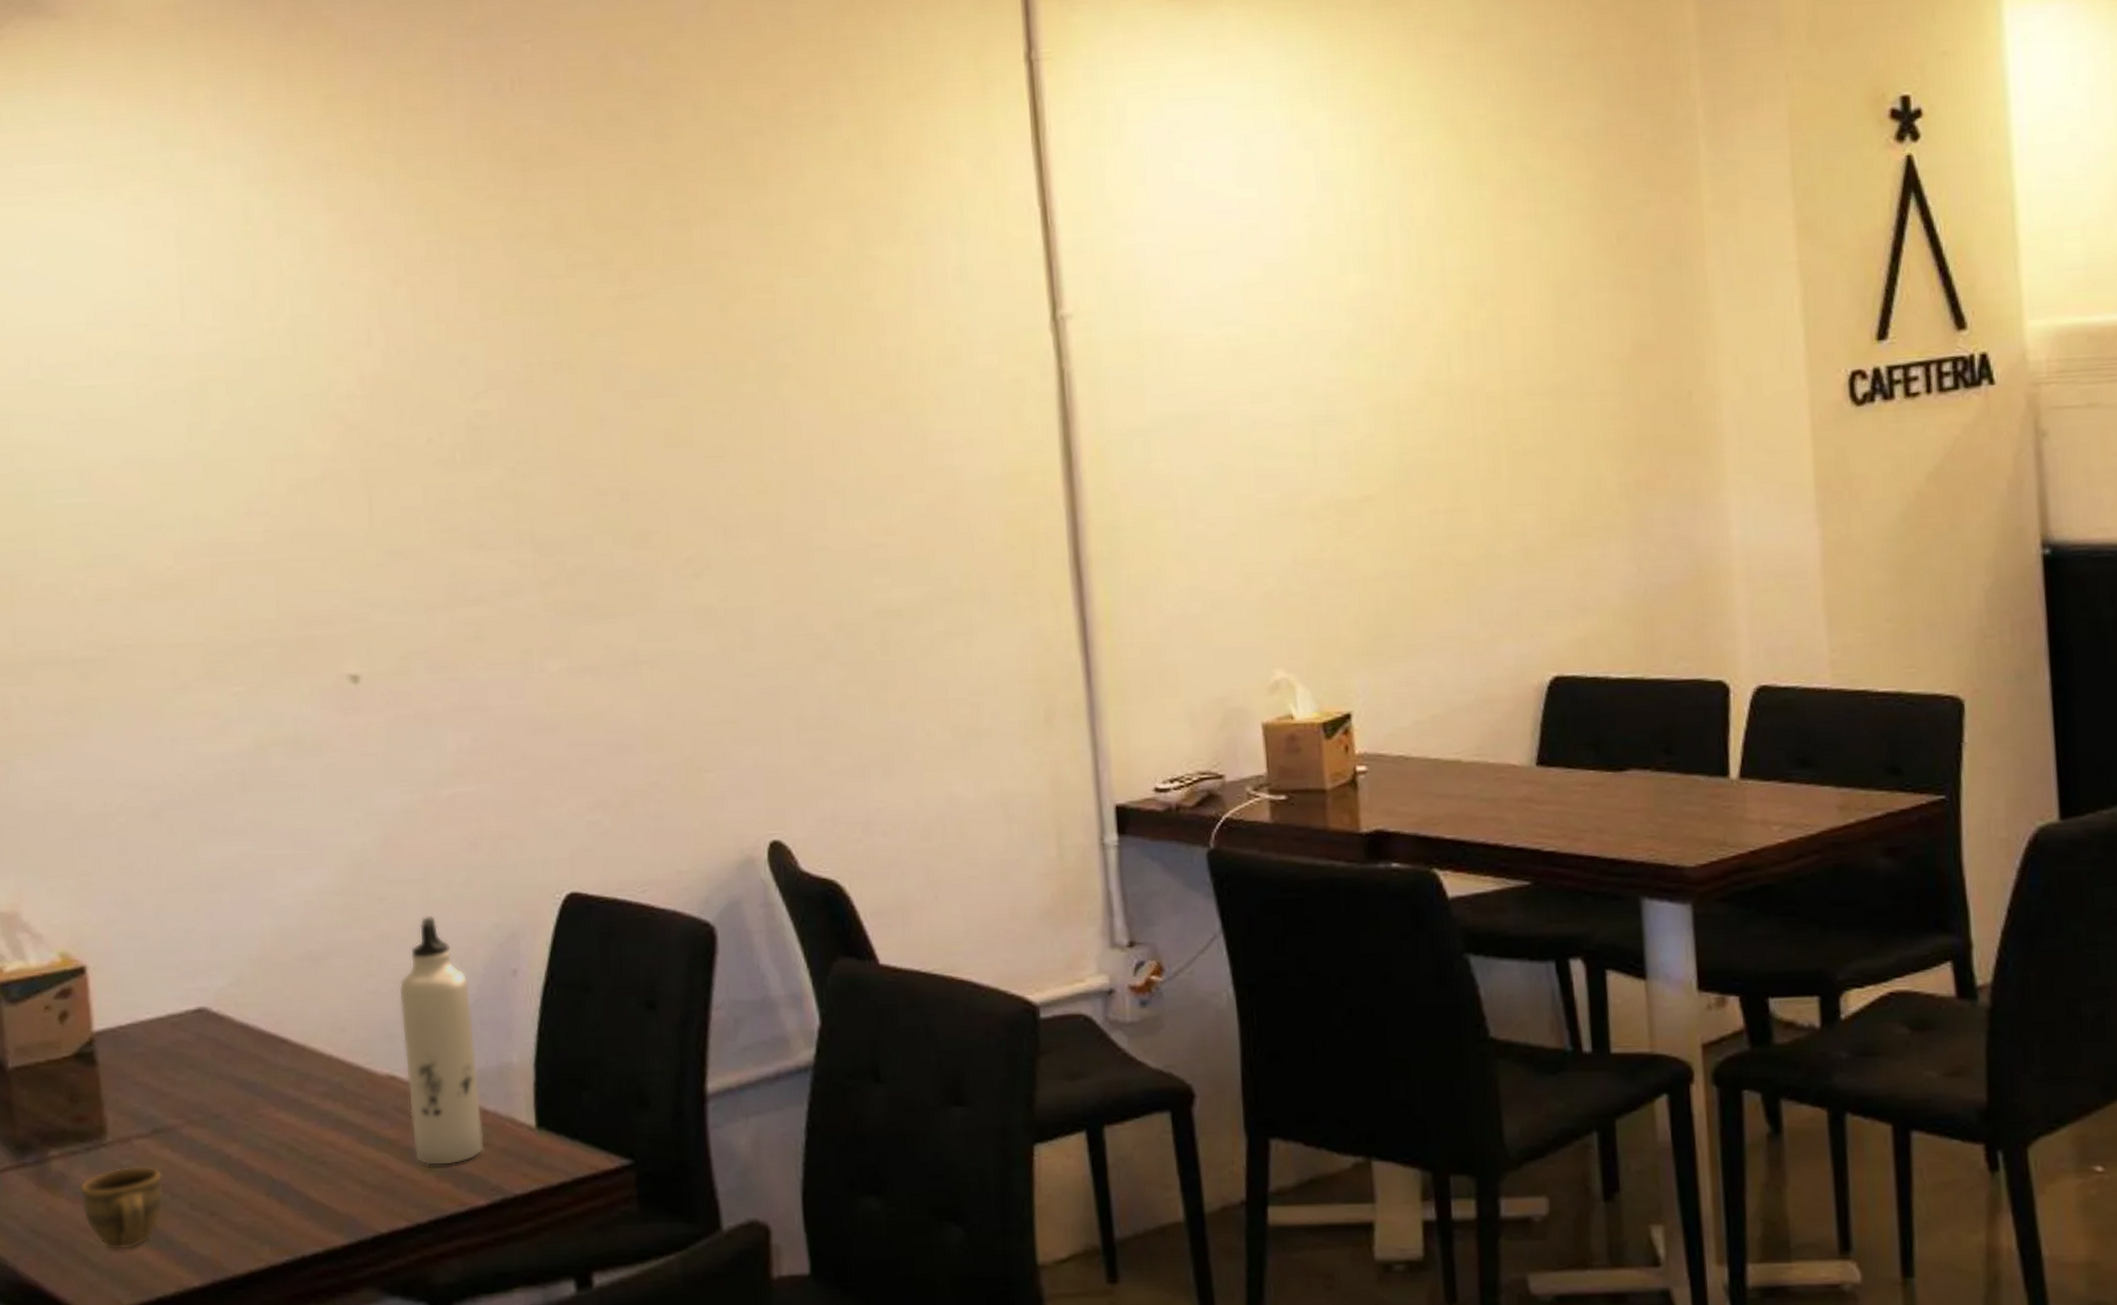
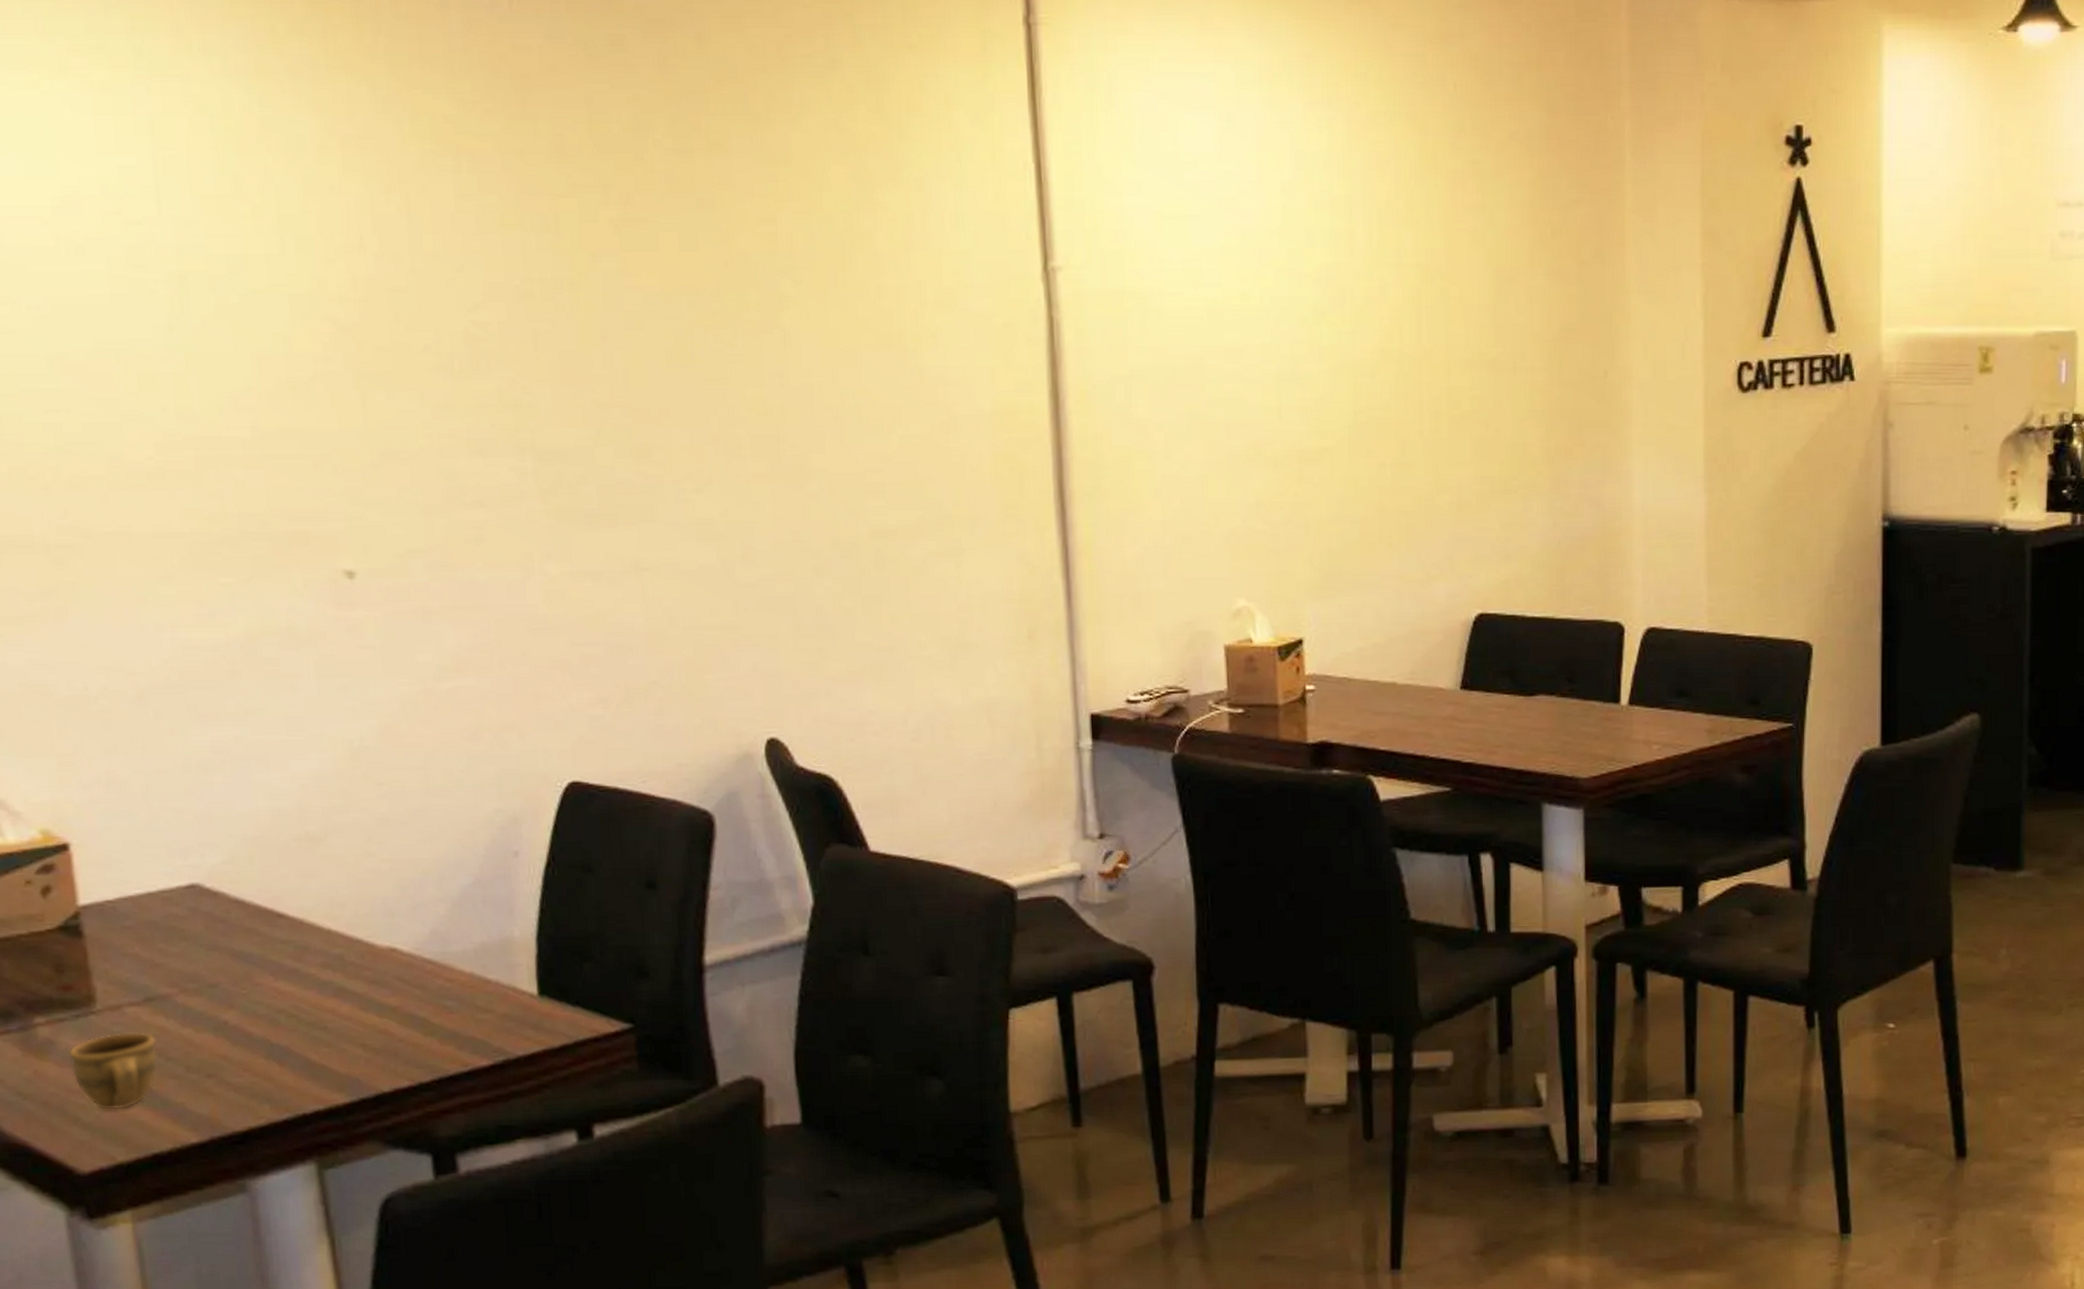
water bottle: present [399,915,484,1166] -> none [399,800,487,1031]

